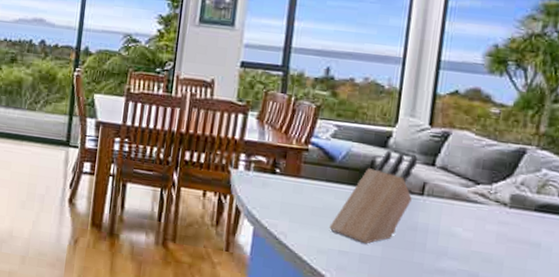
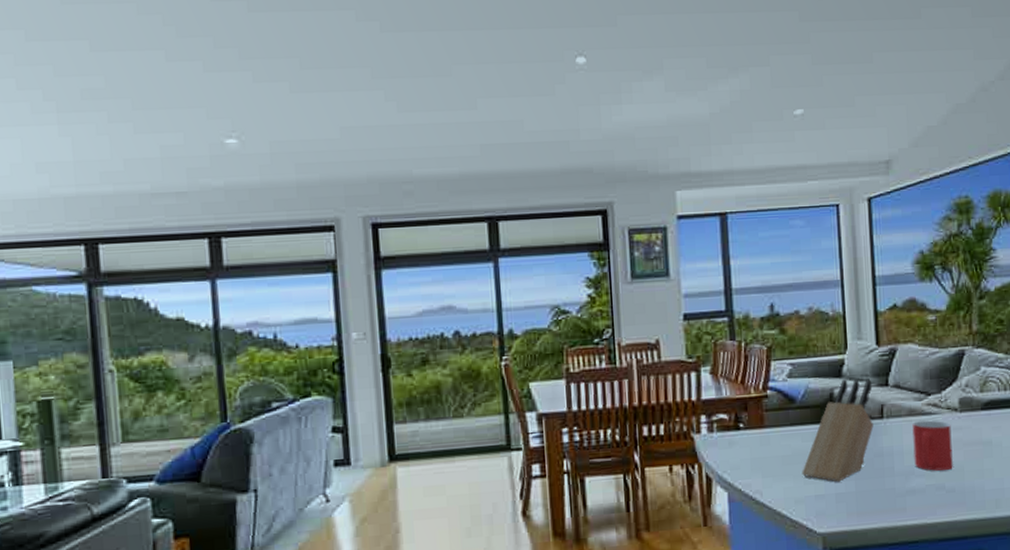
mug: none [449,206,497,261] -> present [912,420,953,471]

